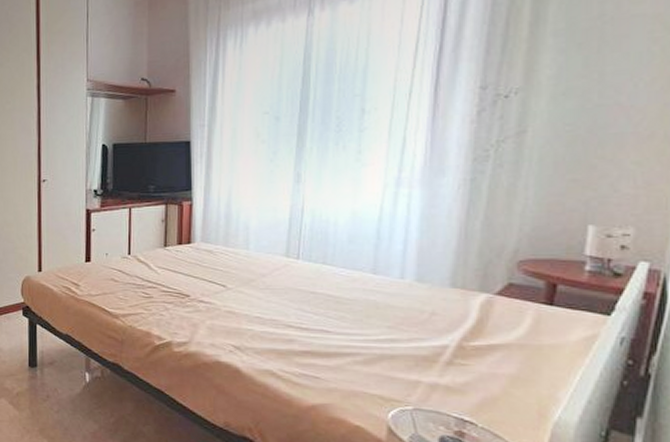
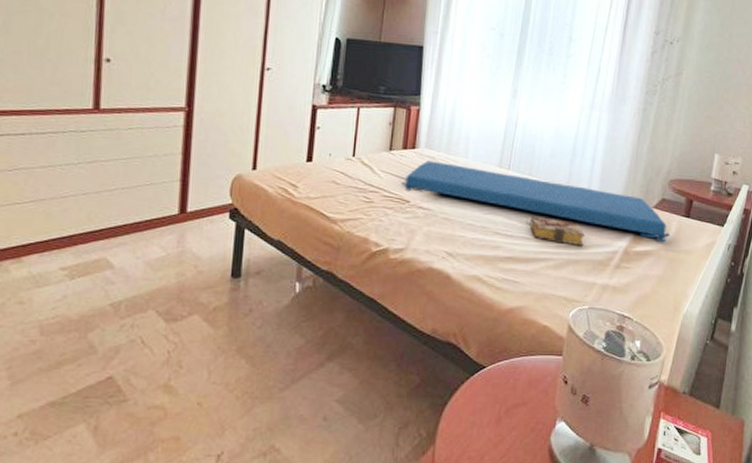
seat cushion: none [179,254,524,335] -> present [401,160,670,242]
book: none [328,308,402,339] -> present [529,216,586,245]

